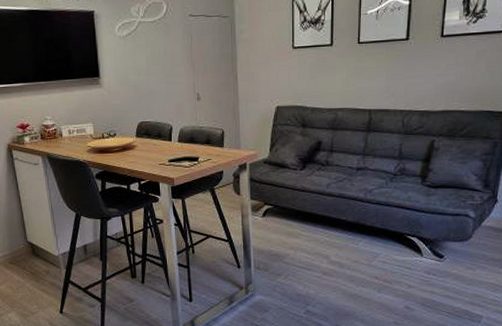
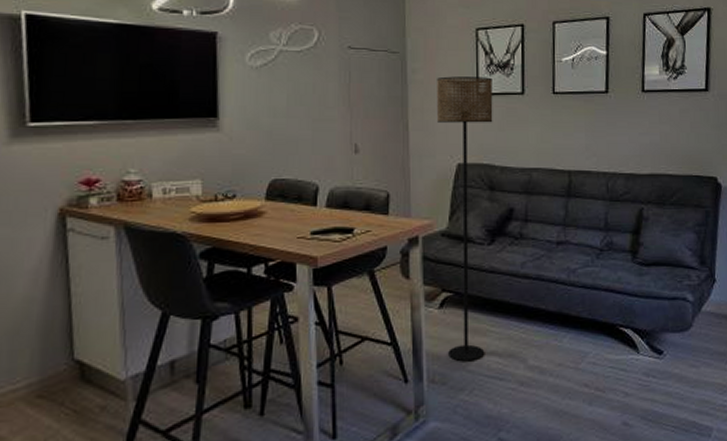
floor lamp: none [260,32,306,256] -> present [437,76,493,362]

